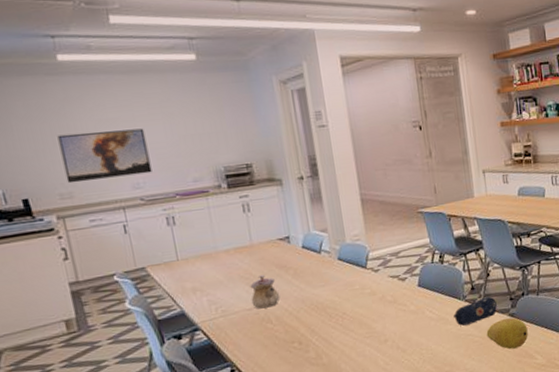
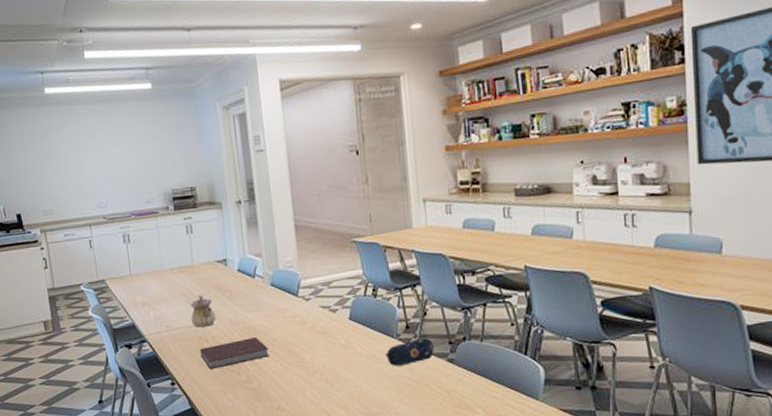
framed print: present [57,128,152,184] -> none [43,153,113,202]
notebook: none [262,312,339,351] -> present [200,336,269,370]
fruit: present [486,317,528,350] -> none [421,363,469,398]

